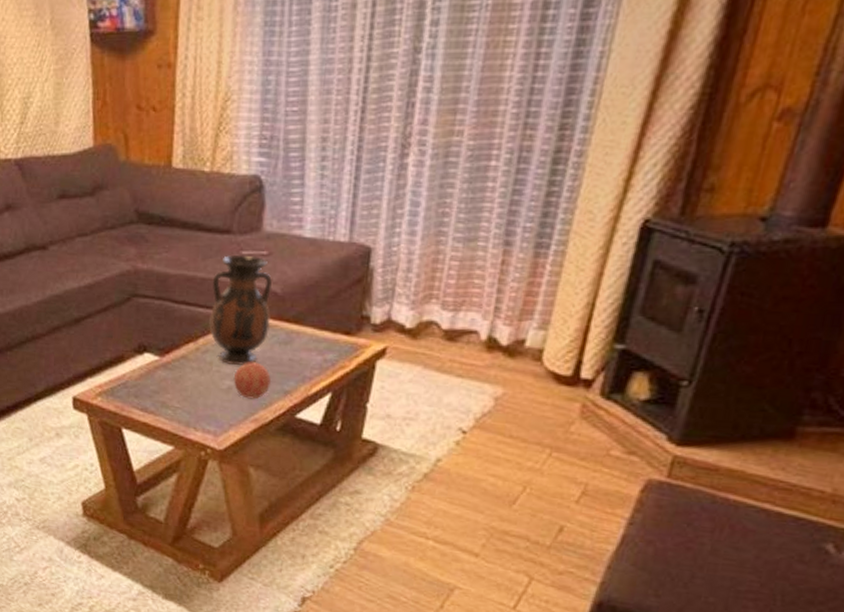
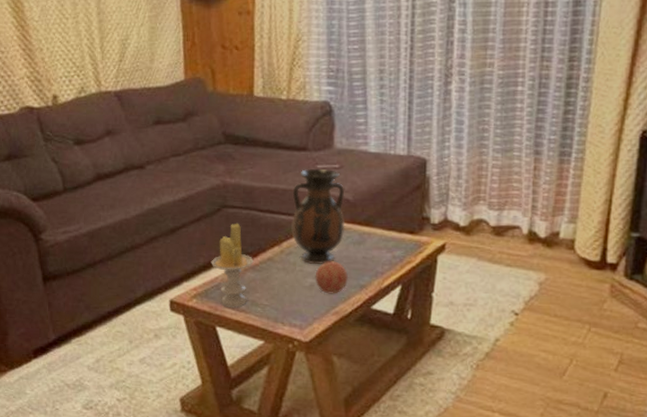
candle: none [118,314,166,409] -> present [211,223,254,308]

